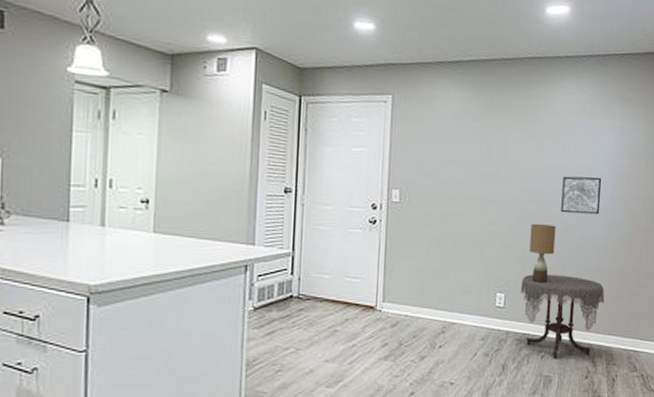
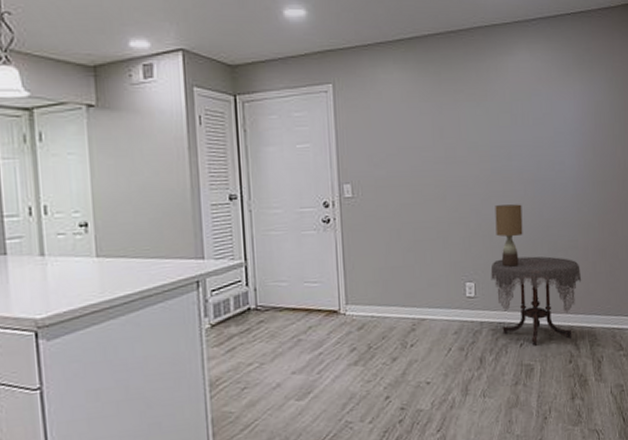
wall art: present [561,176,602,215] -> none [524,148,567,190]

